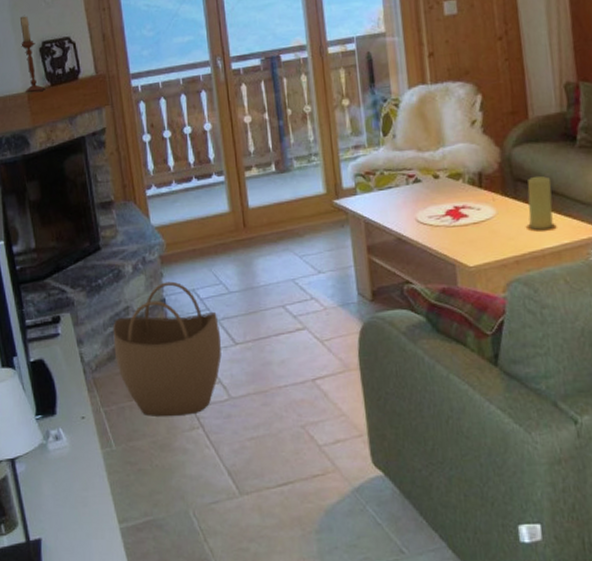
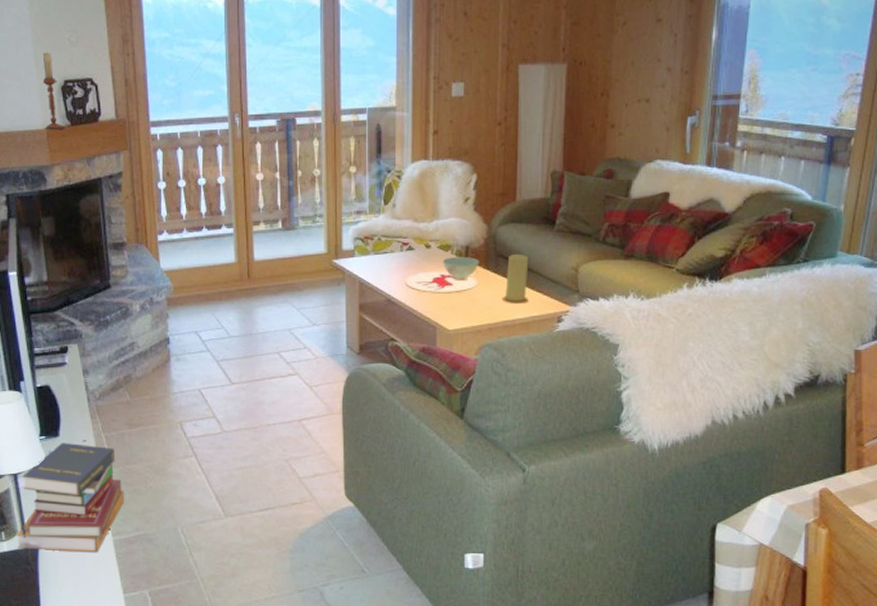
books: none [16,421,129,544] -> present [16,443,124,552]
woven basket: present [112,281,222,416] -> none [118,322,219,444]
bowl: none [453,184,496,211] -> present [442,256,480,280]

